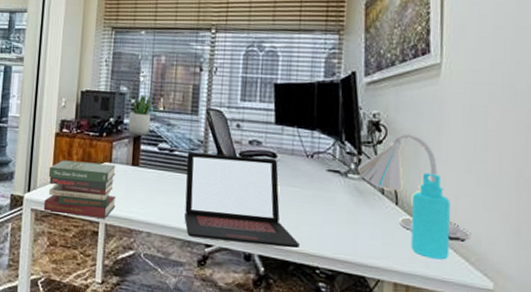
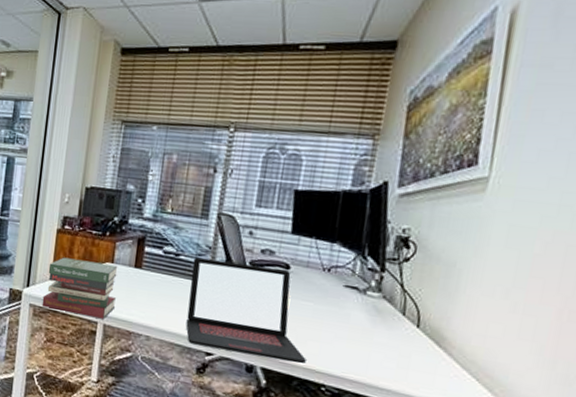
planter: present [128,93,152,136] -> none [132,192,160,238]
table lamp: present [357,134,471,242] -> none [377,252,498,372]
water bottle: present [410,173,450,260] -> none [428,295,479,388]

